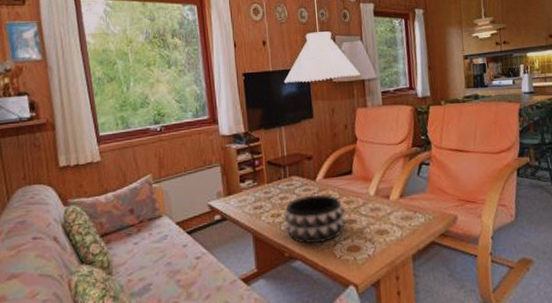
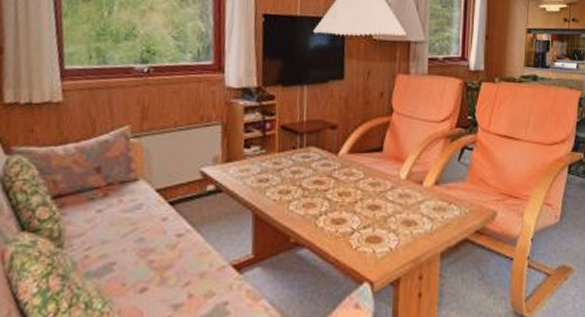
decorative bowl: present [283,194,346,245] -> none [293,171,369,230]

